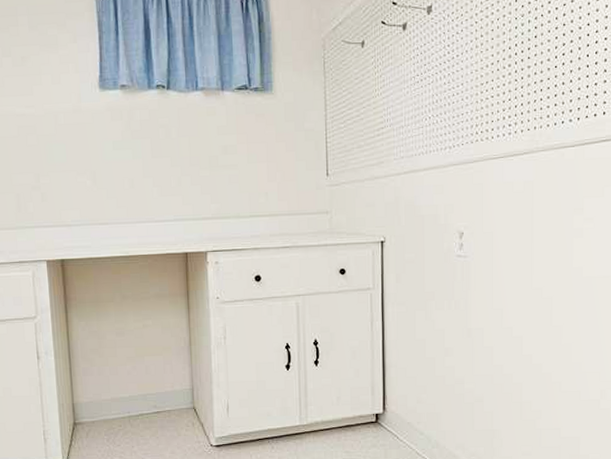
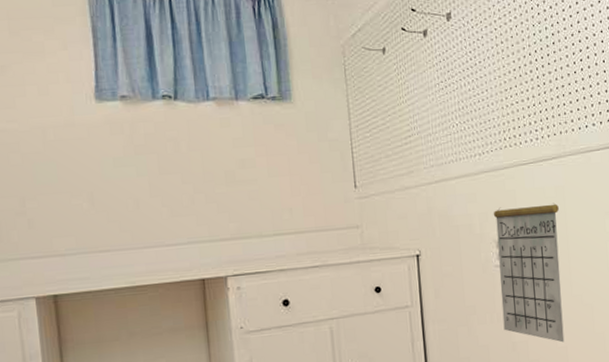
calendar: none [459,197,526,333] -> present [493,202,565,343]

